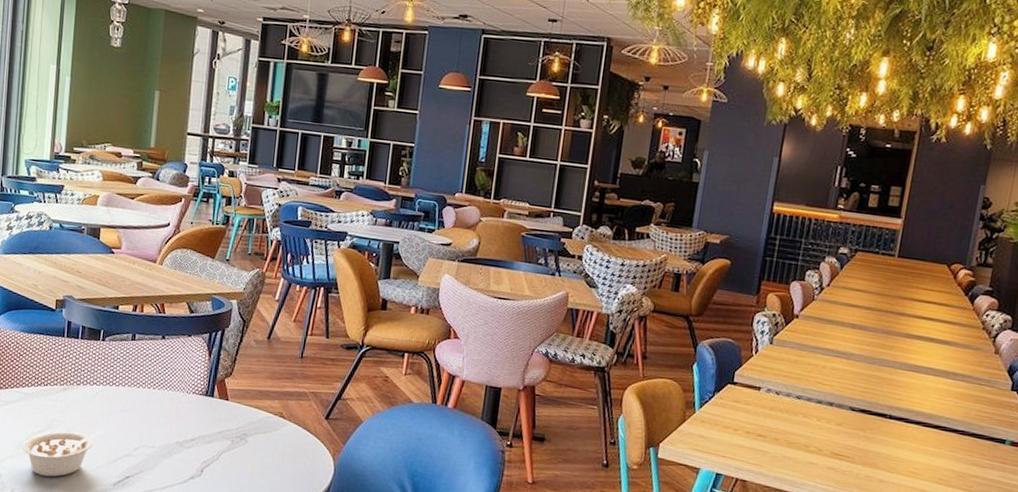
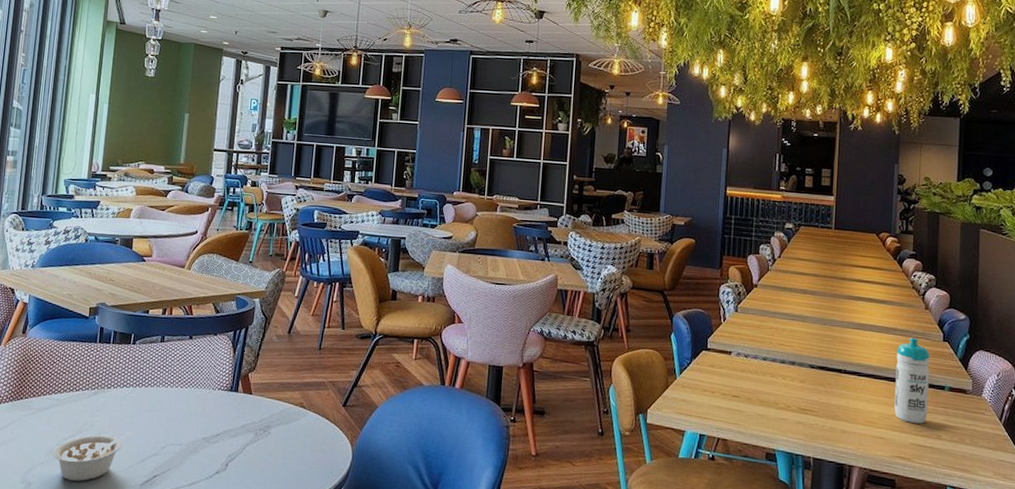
water bottle: none [942,384,994,479] -> present [894,338,930,424]

